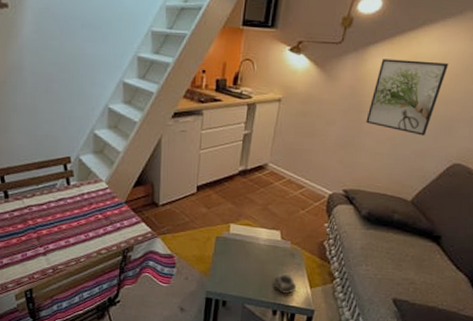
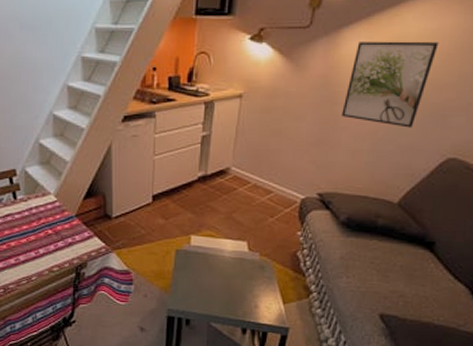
cup: present [273,273,297,294] -> none [241,288,268,310]

